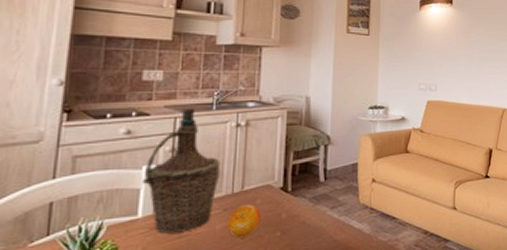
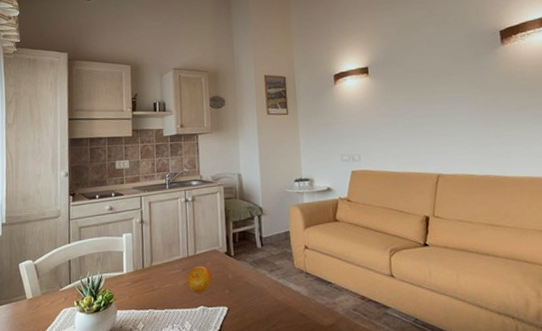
bottle: present [143,108,221,234] -> none [124,188,177,287]

